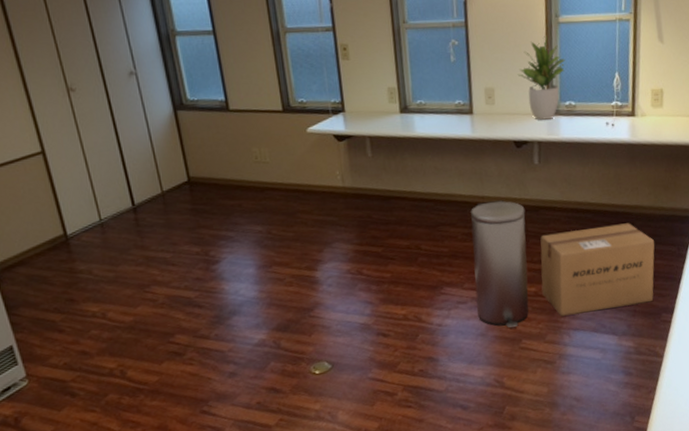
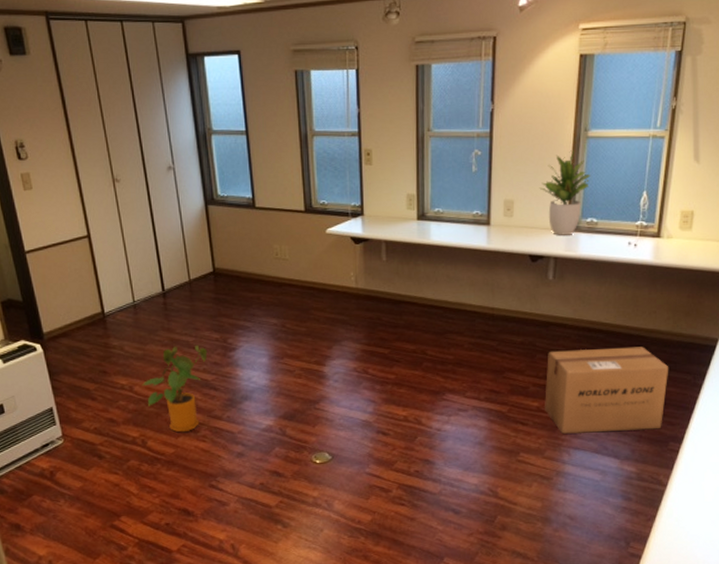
house plant: none [116,260,188,358] -> present [142,345,208,433]
pedal bin: present [471,200,529,328] -> none [477,313,535,440]

